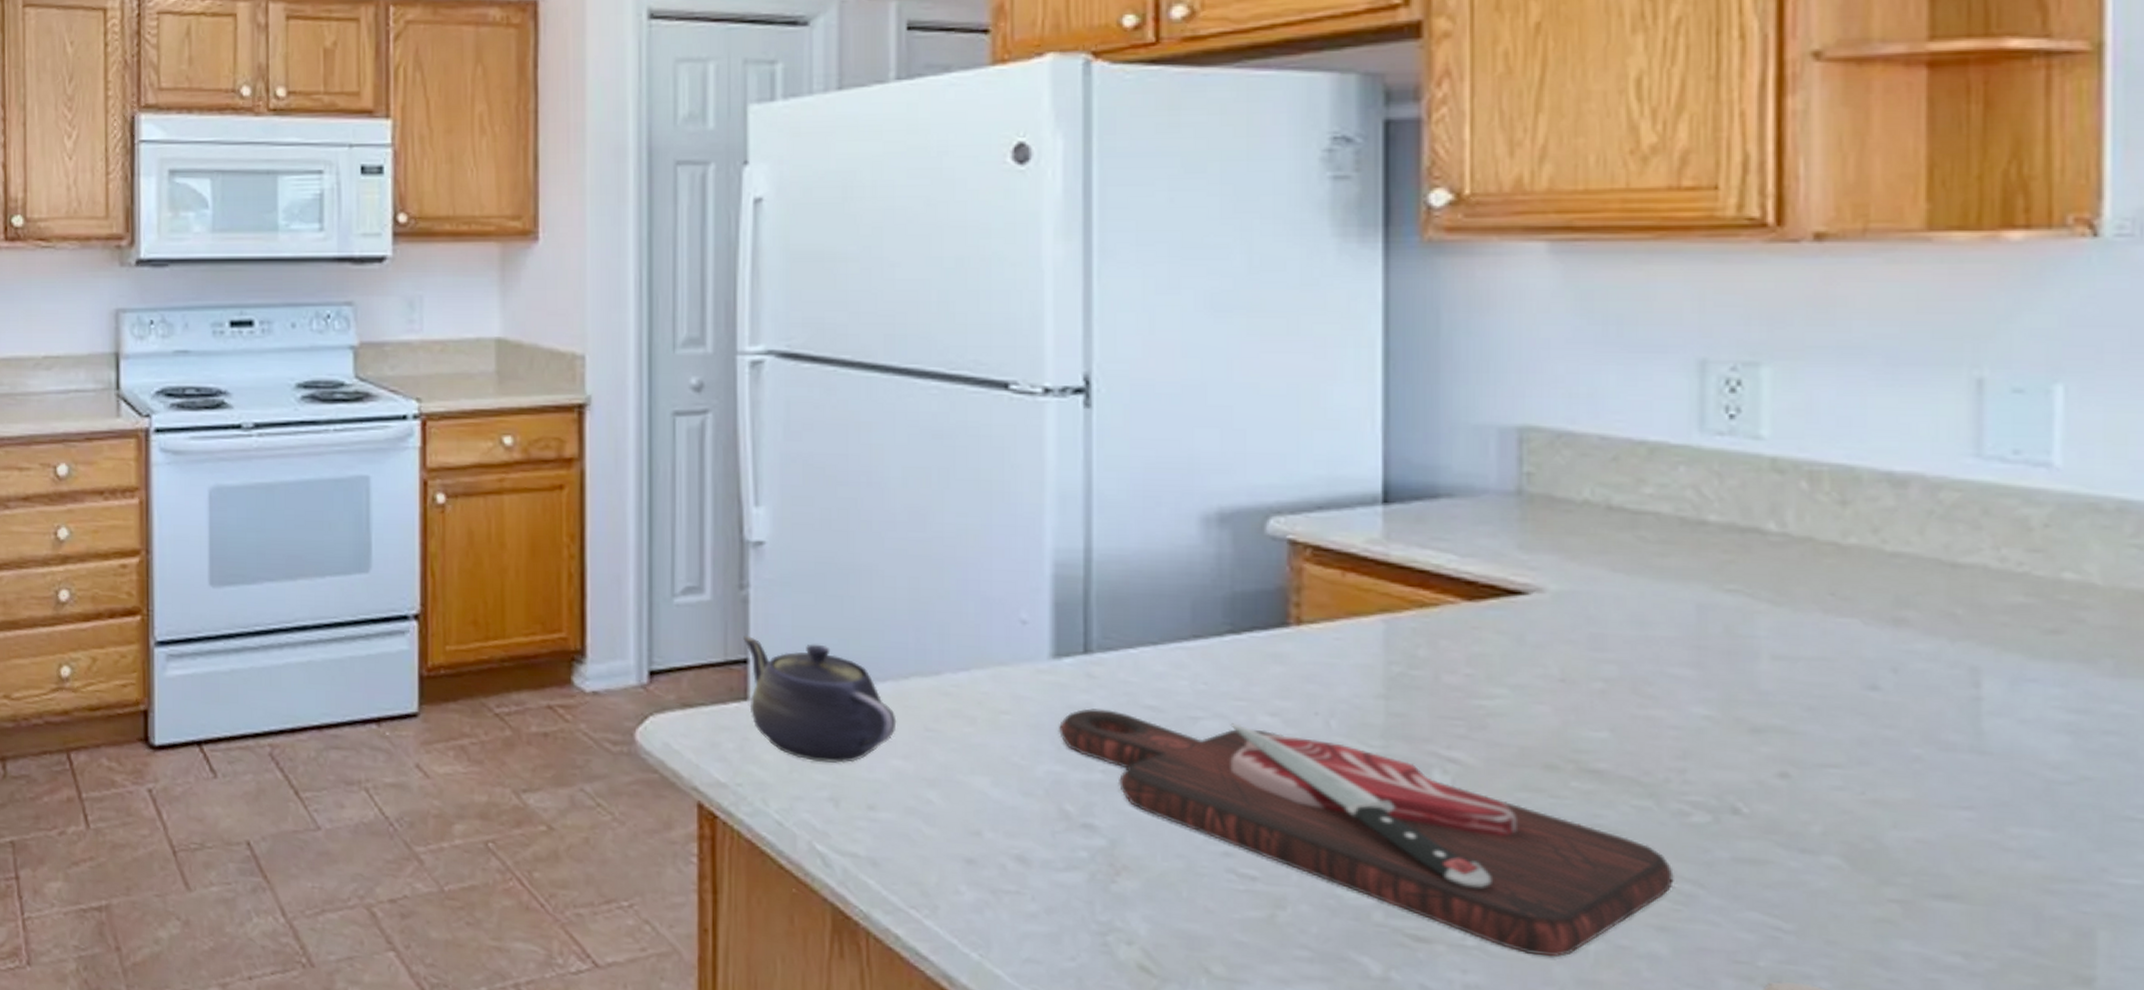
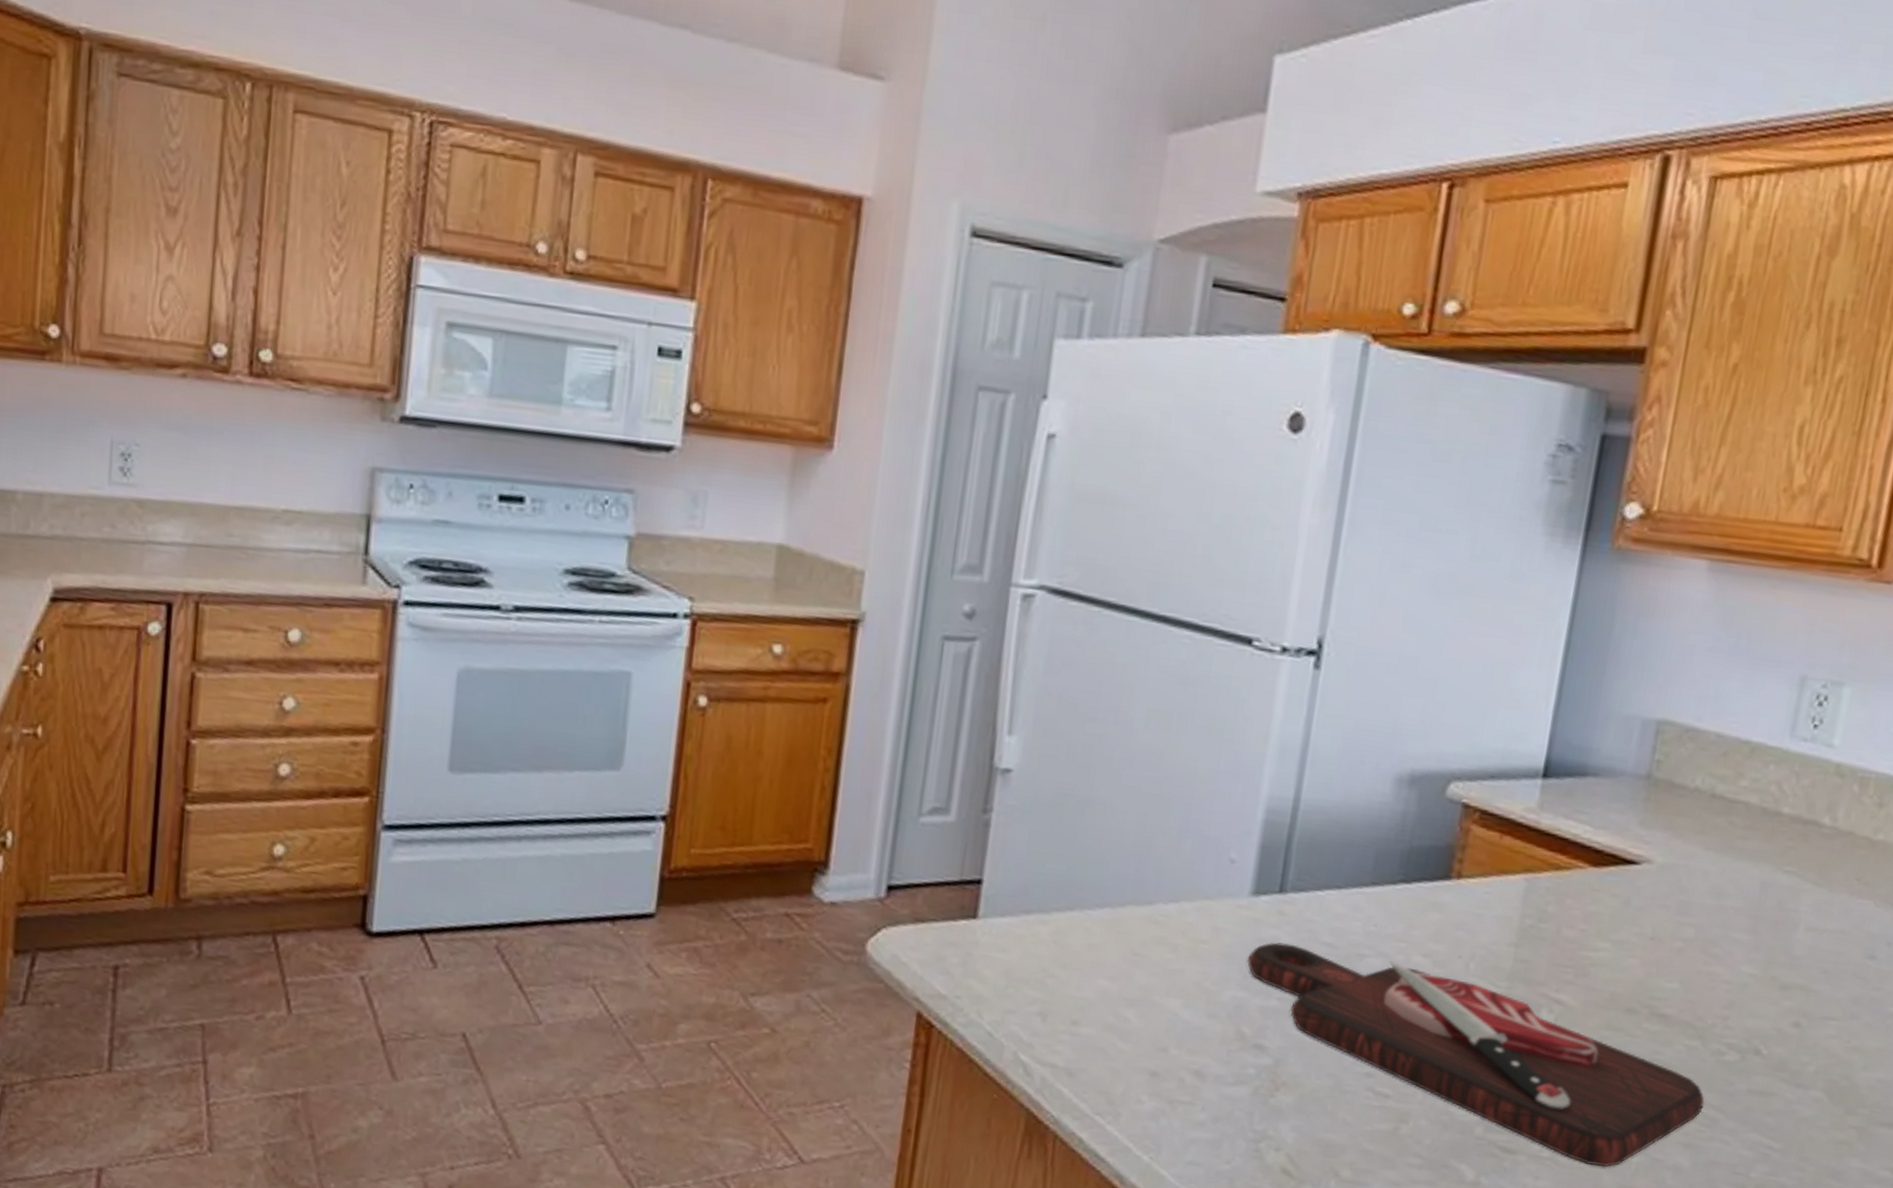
teapot: present [743,635,897,763] -> none [977,857,1109,982]

